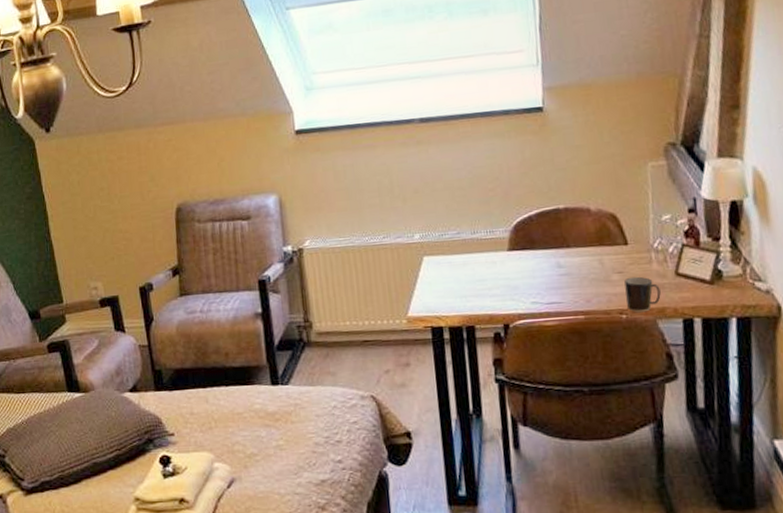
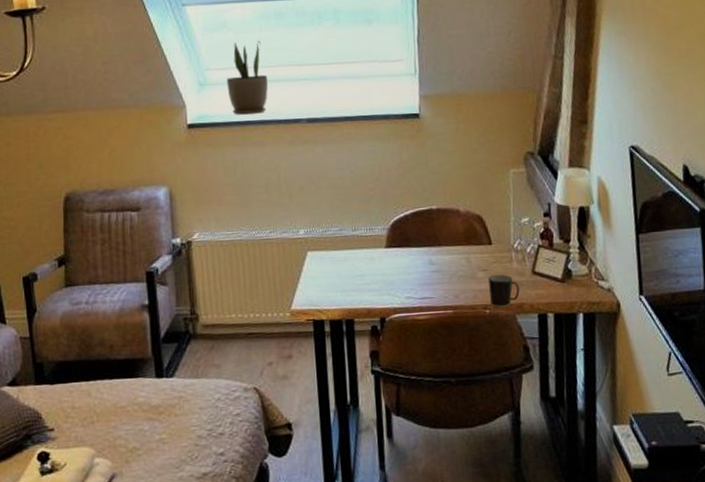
potted plant: none [333,39,378,119] -> present [226,40,268,115]

